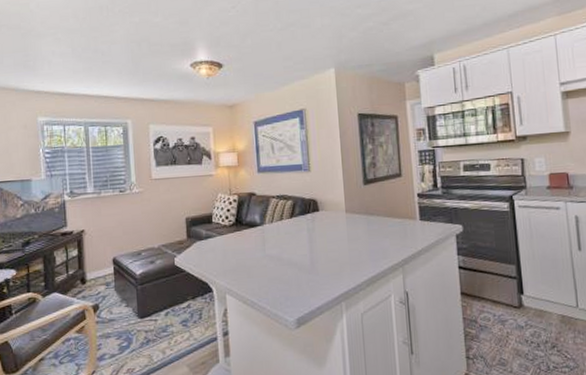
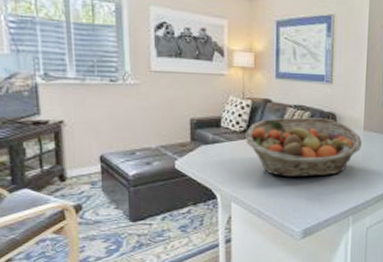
fruit basket: none [234,205,346,266] -> present [246,117,362,178]

